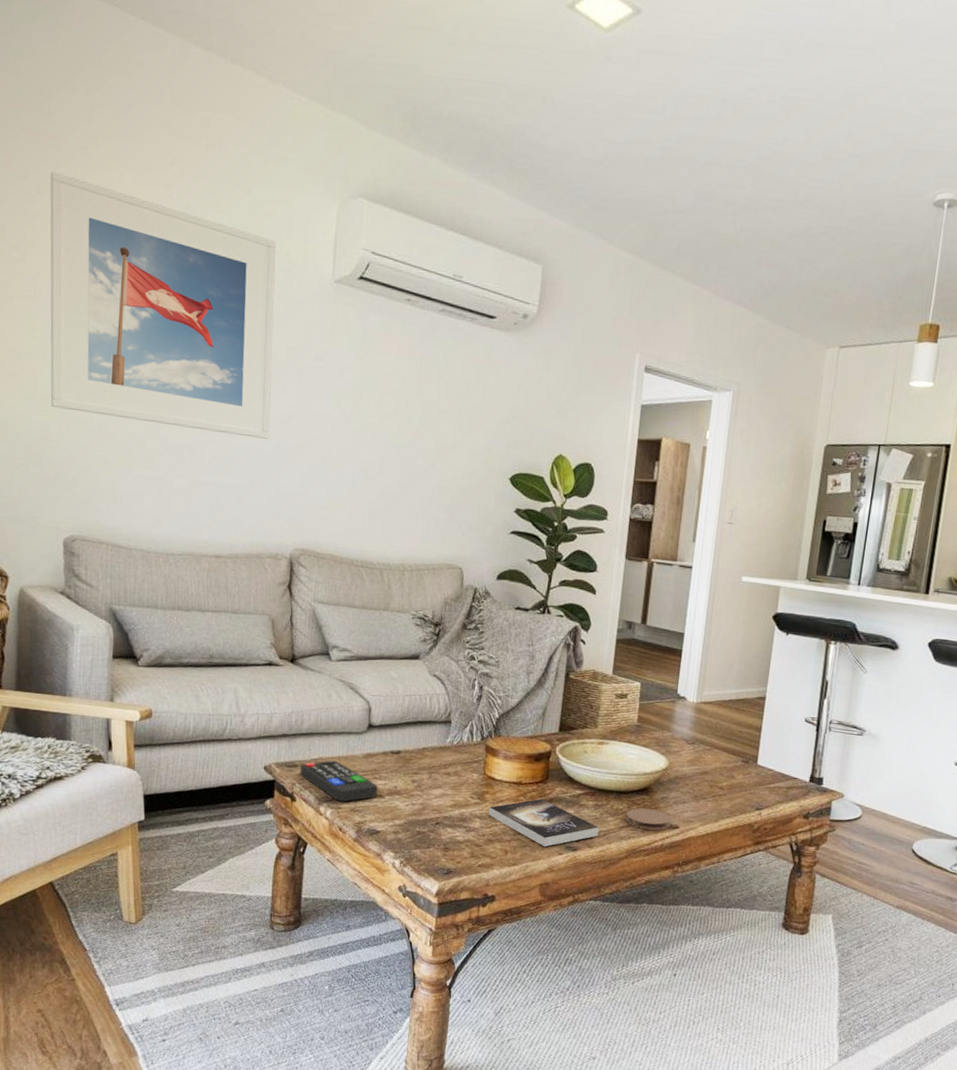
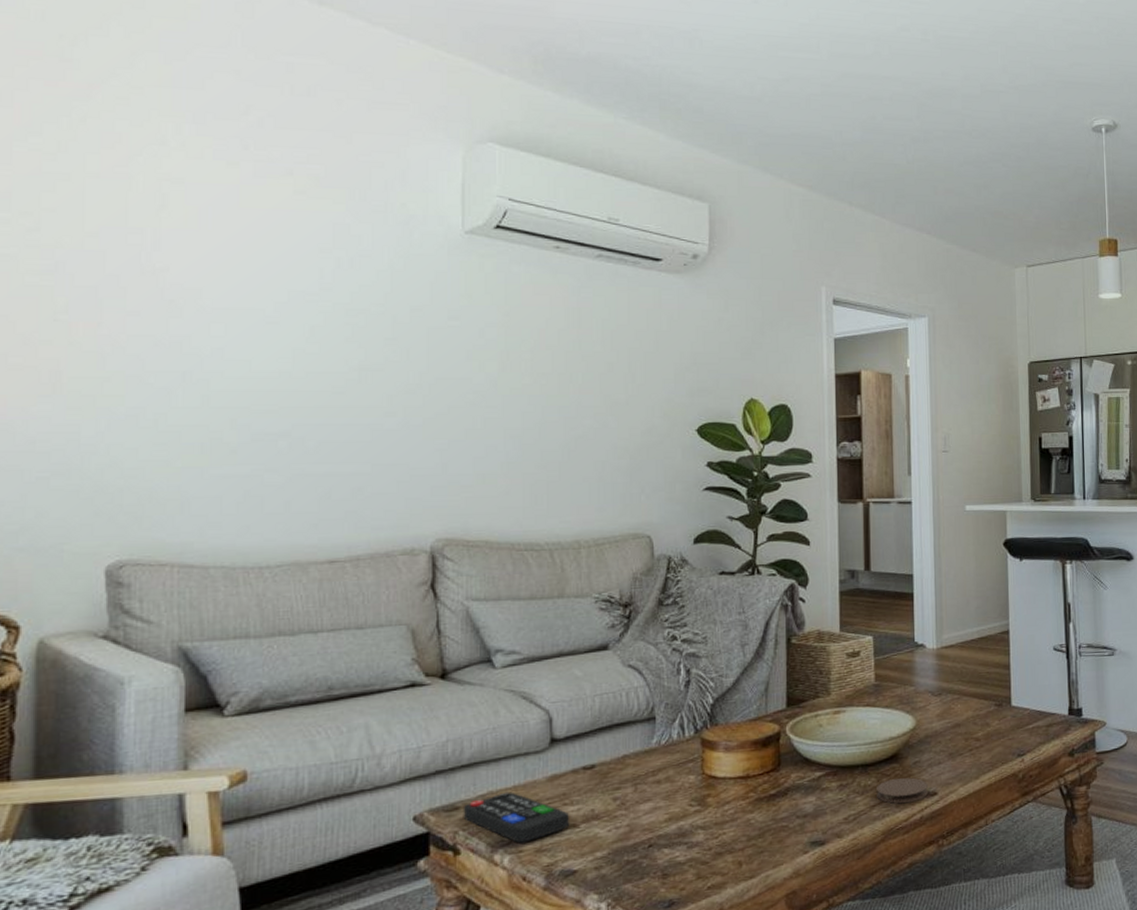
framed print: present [50,171,276,439] -> none [76,125,394,415]
book: present [489,798,600,847] -> none [713,790,848,849]

